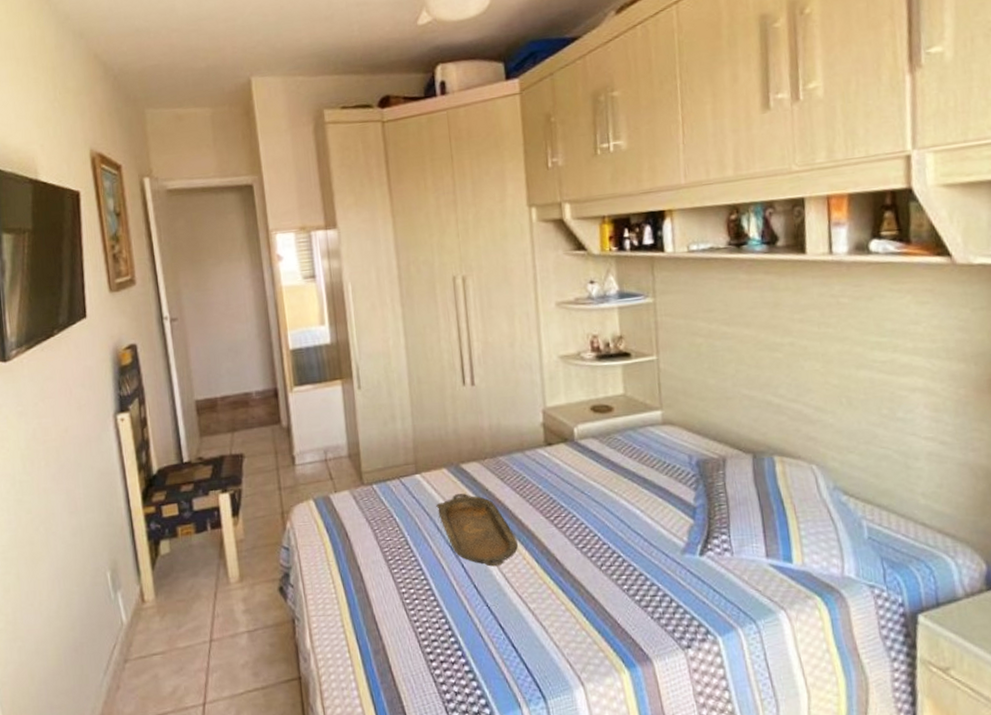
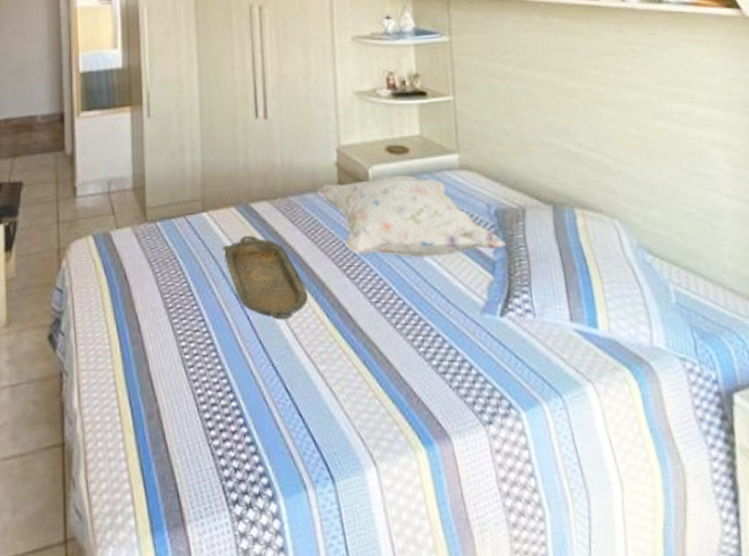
decorative pillow: none [525,432,706,507] -> present [318,175,506,257]

